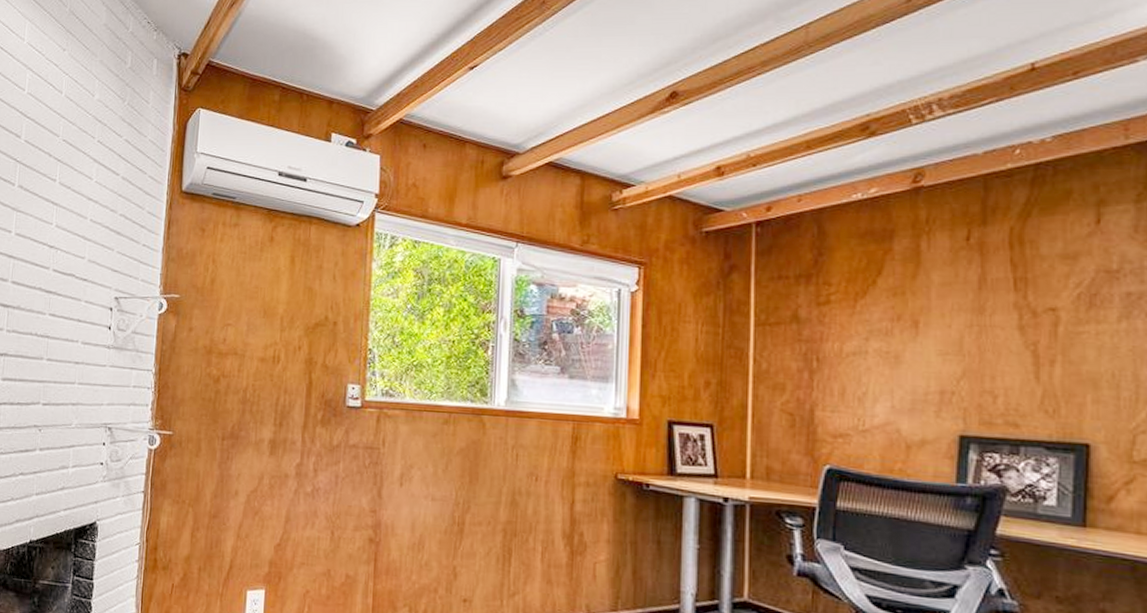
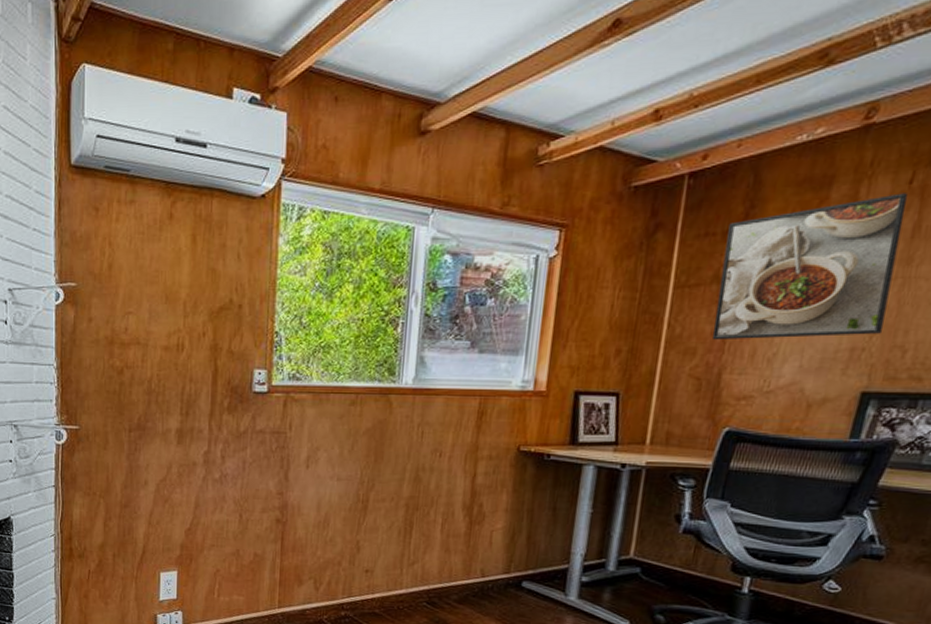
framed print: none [799,248,969,379] -> present [711,193,909,341]

